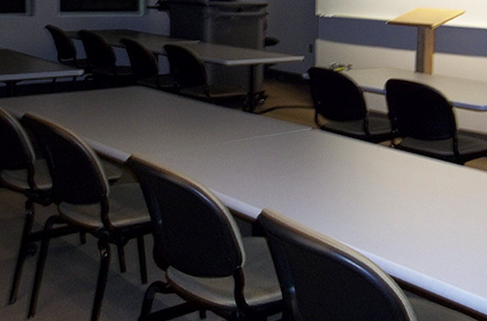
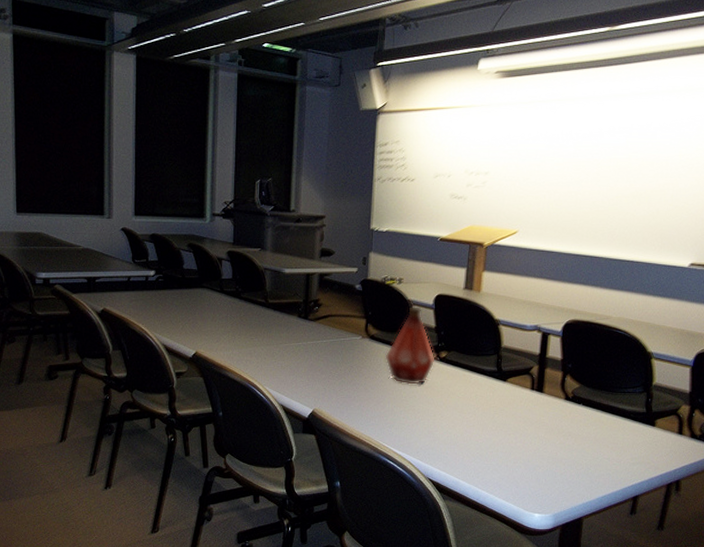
bottle: none [337,93,390,176] -> present [385,307,435,385]

